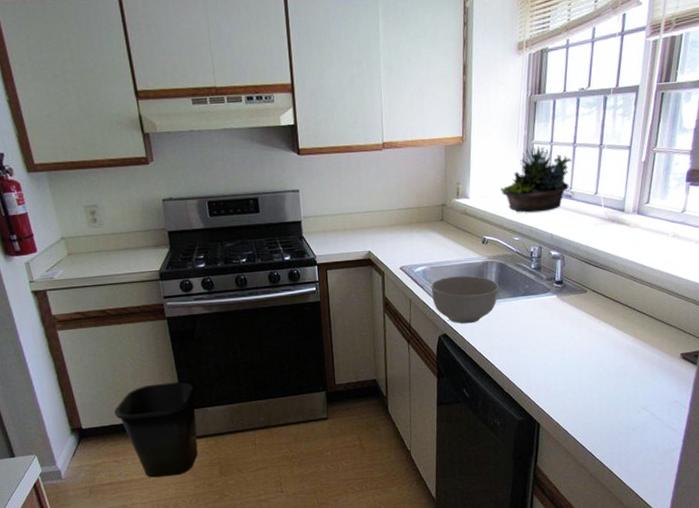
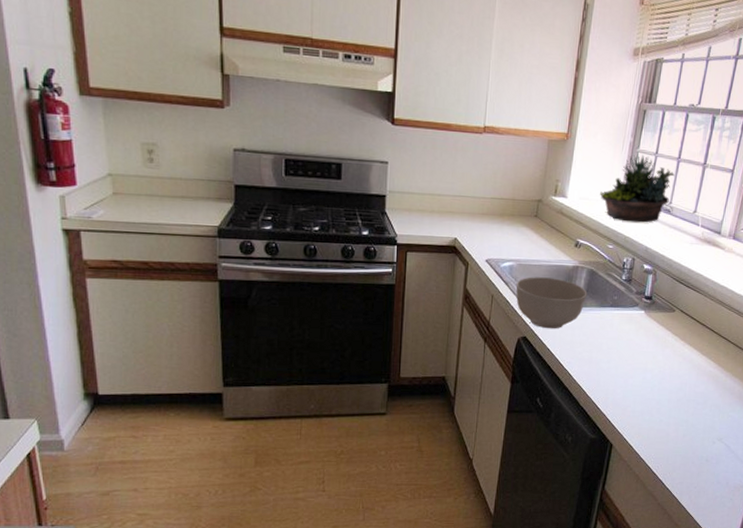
waste bin: present [114,381,198,478] -> none [140,352,242,461]

